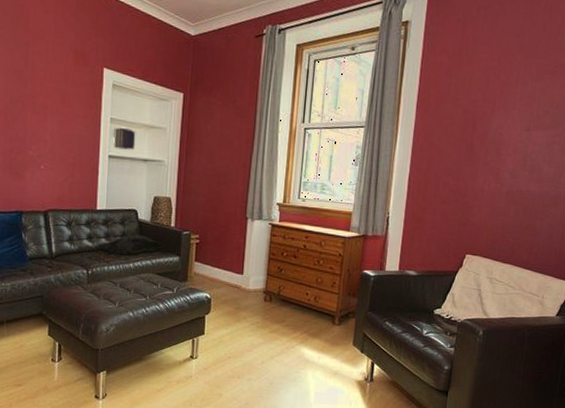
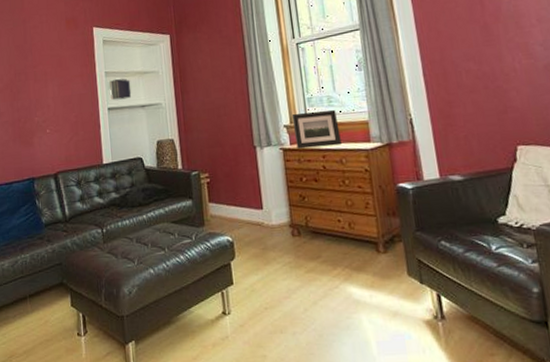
picture frame: none [284,194,326,229] -> present [291,109,342,149]

